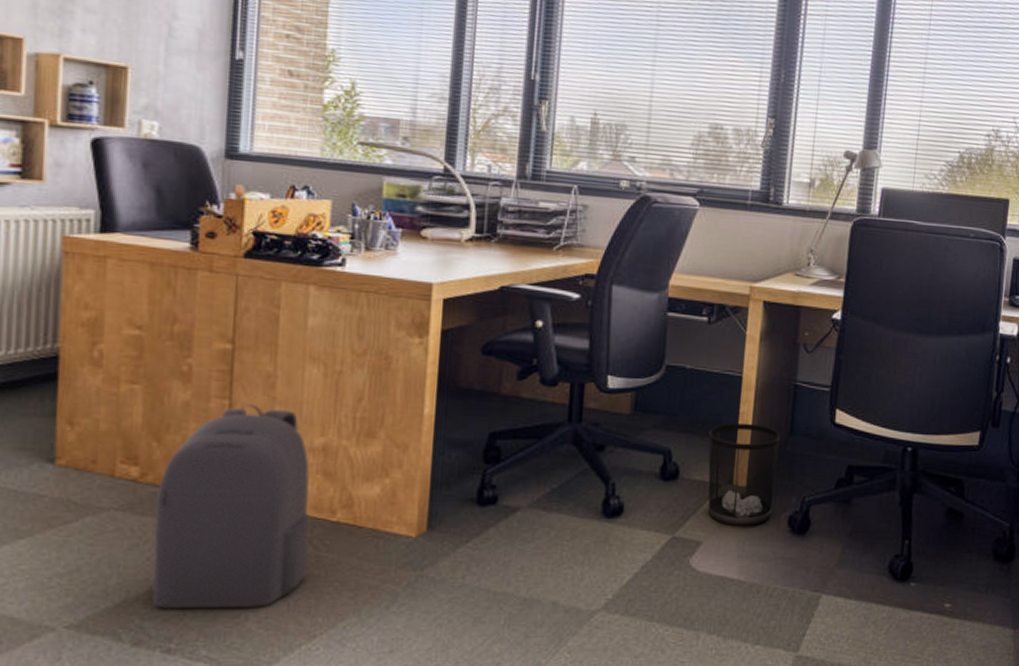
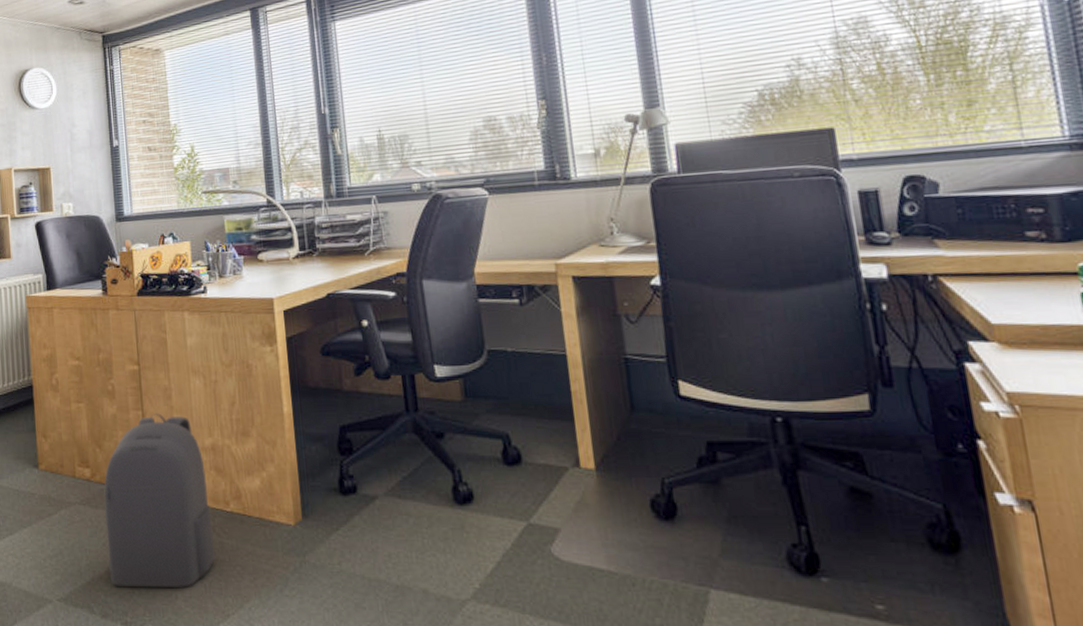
waste bin: present [707,423,781,526] -> none [543,402,630,511]

